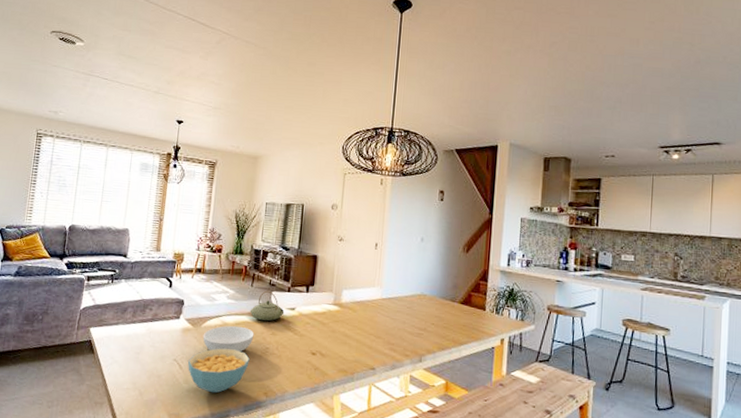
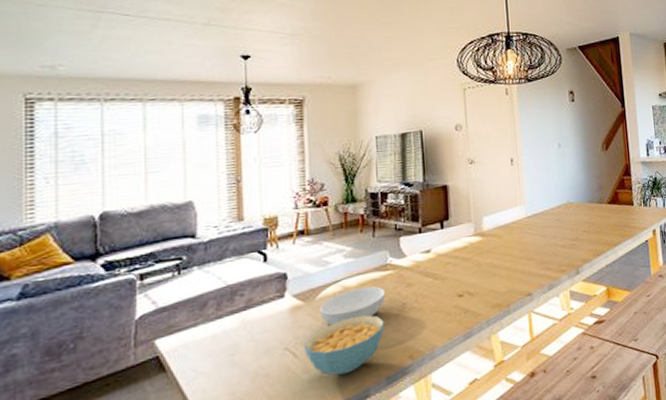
teapot: present [249,290,285,321] -> none [375,237,419,274]

